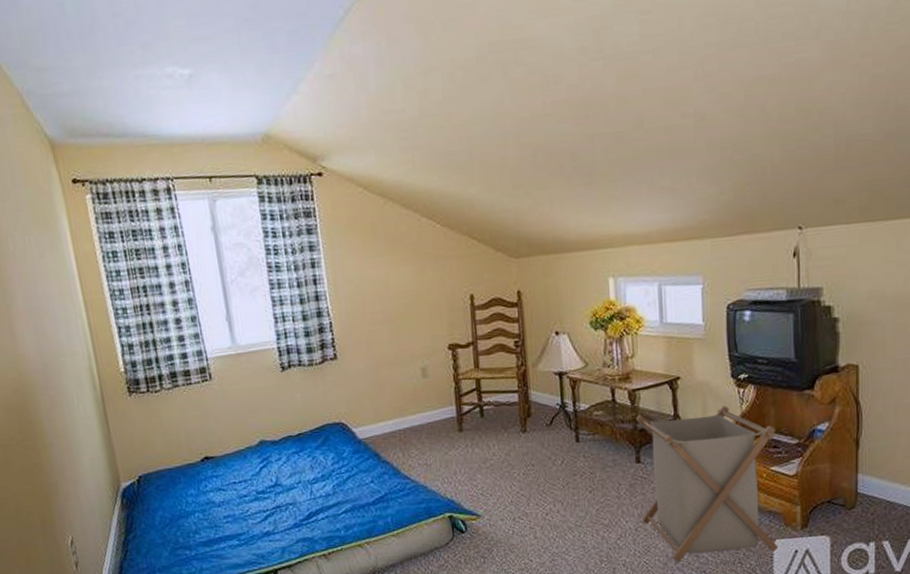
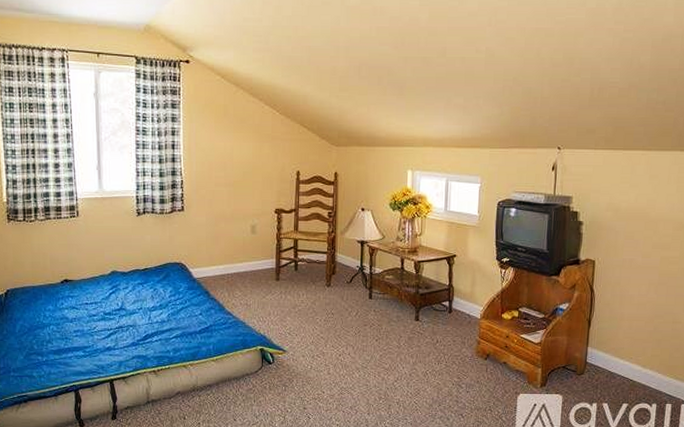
laundry basket: present [636,405,779,562] -> none [415,282,527,405]

